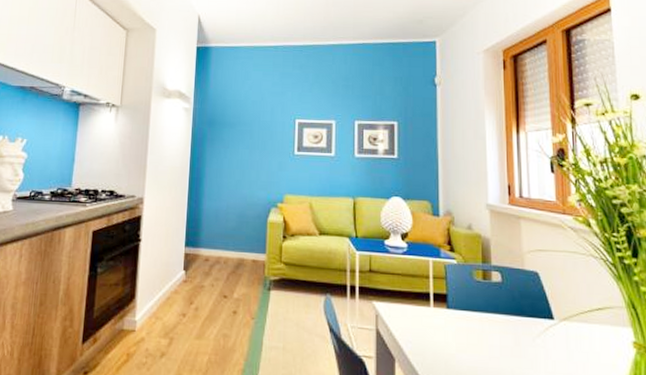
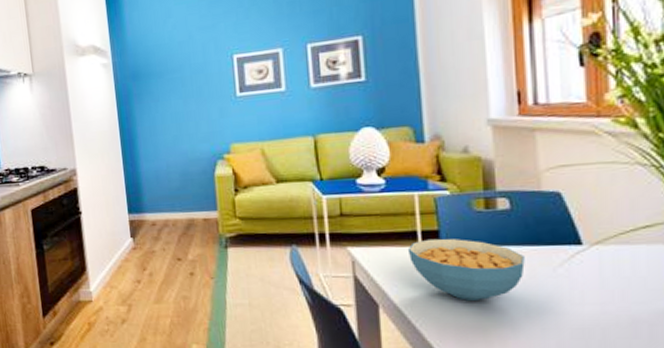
cereal bowl: none [421,301,512,362] -> present [407,238,525,301]

